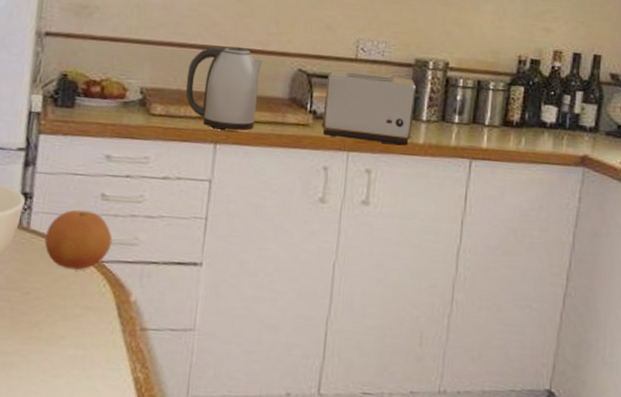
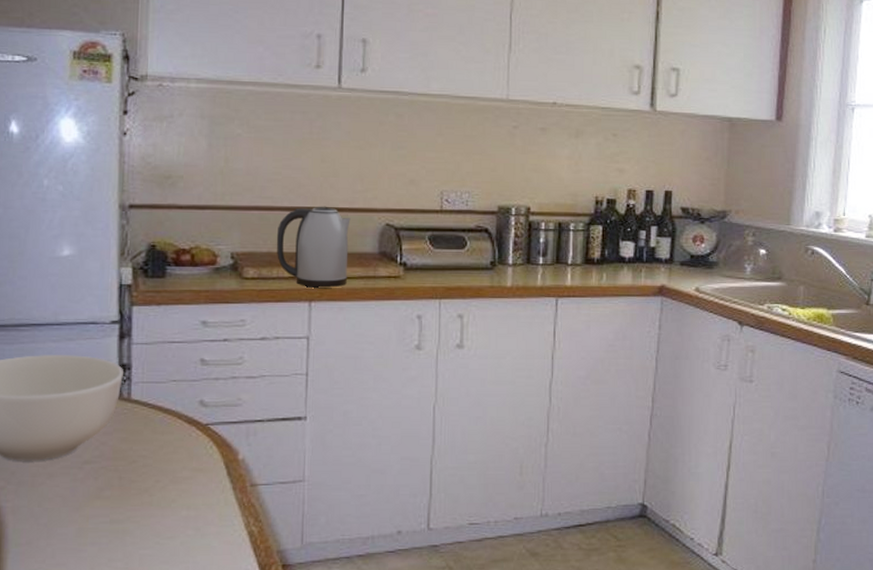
fruit: present [44,209,113,271] -> none [147,376,215,435]
toaster: present [321,69,420,146] -> none [412,222,505,290]

